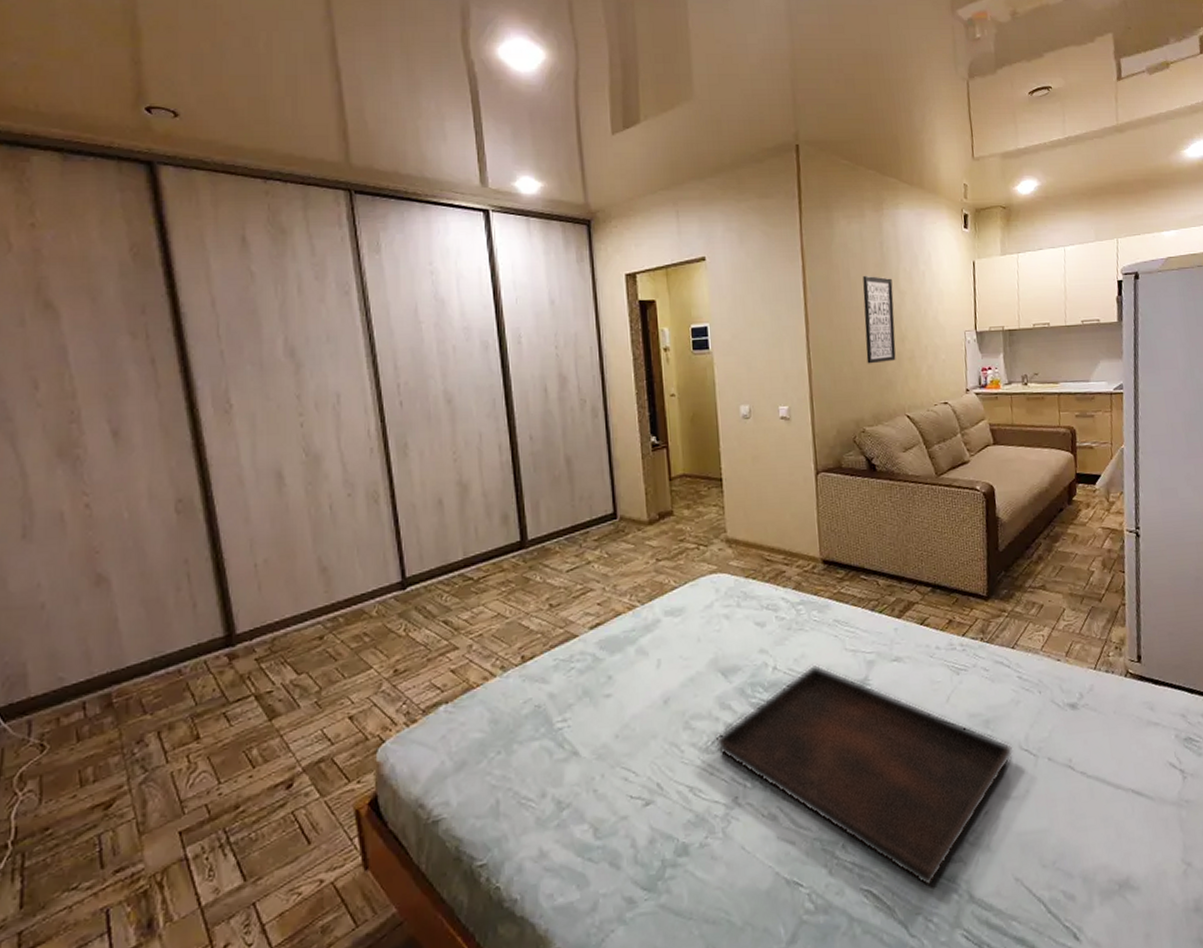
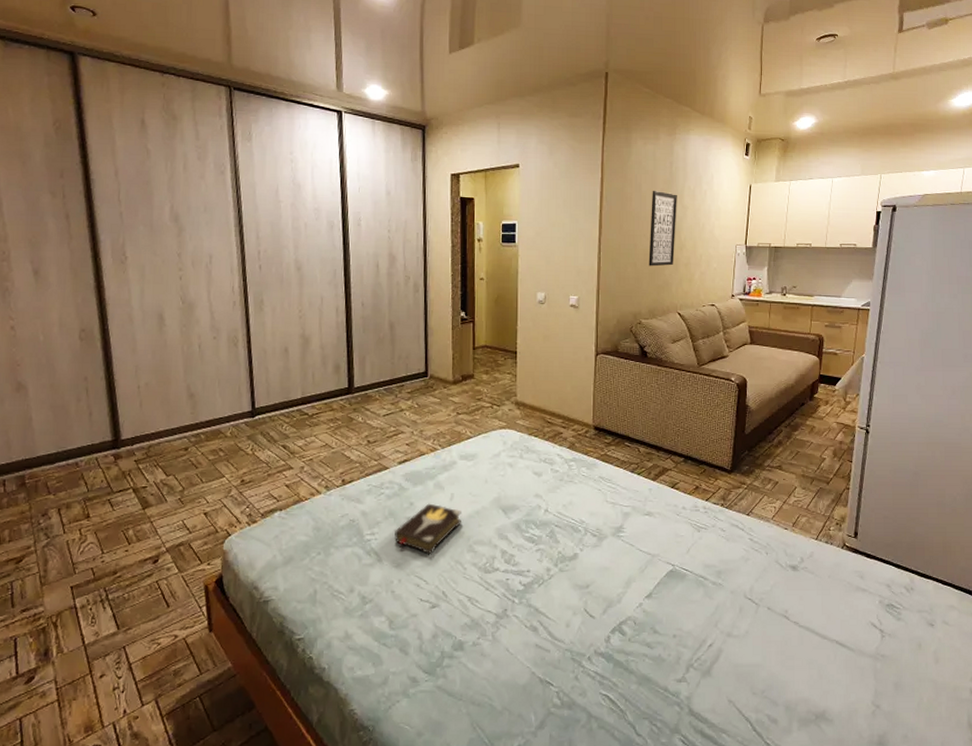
hardback book: none [592,674,673,738] -> present [395,503,461,554]
serving tray: present [714,664,1014,886] -> none [491,510,739,697]

